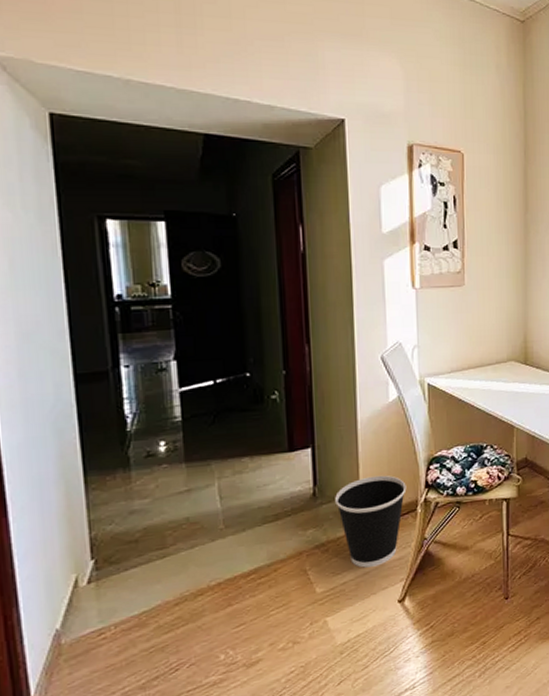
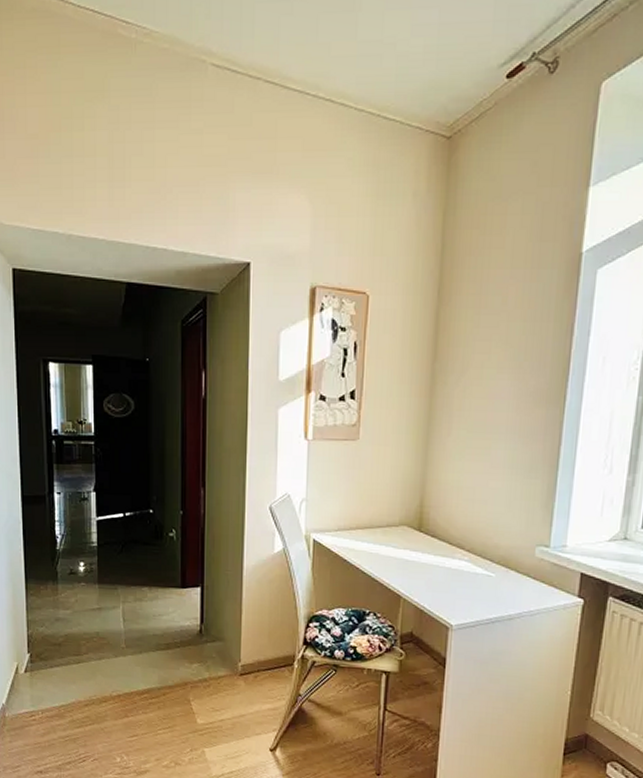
wastebasket: present [335,475,407,568] -> none [219,623,285,711]

